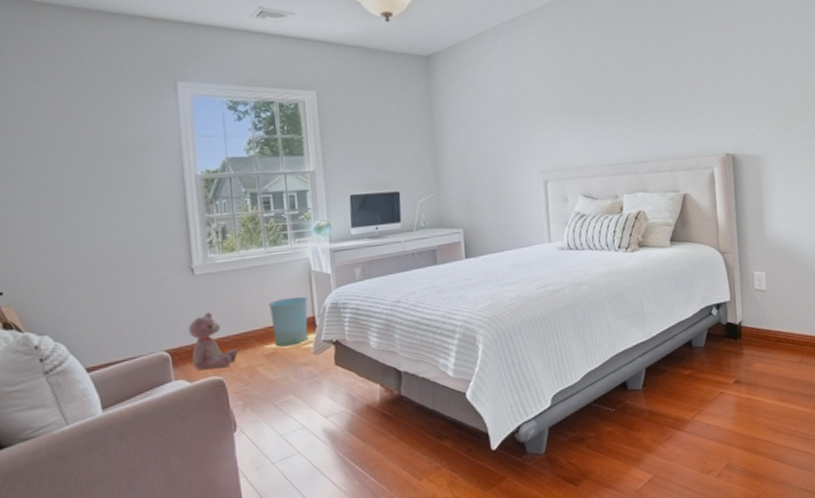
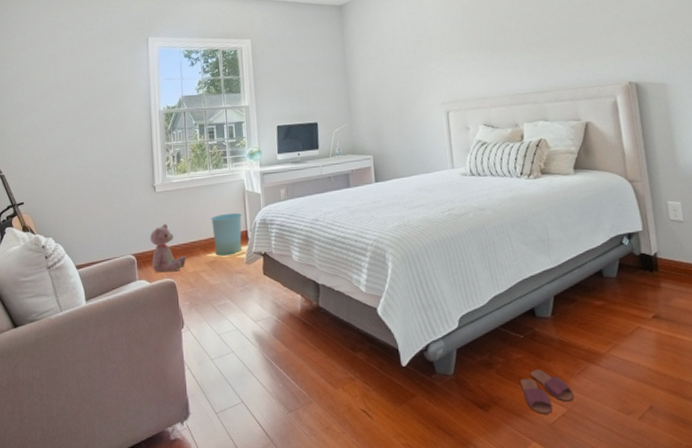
slippers: none [610,440,660,482] -> present [520,369,574,414]

